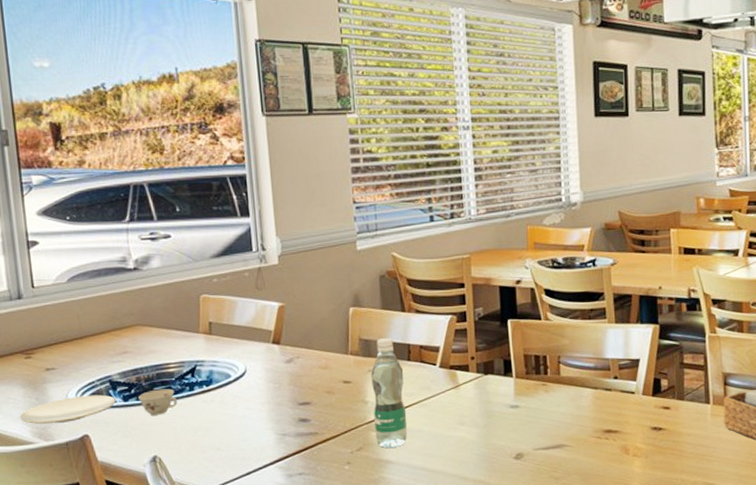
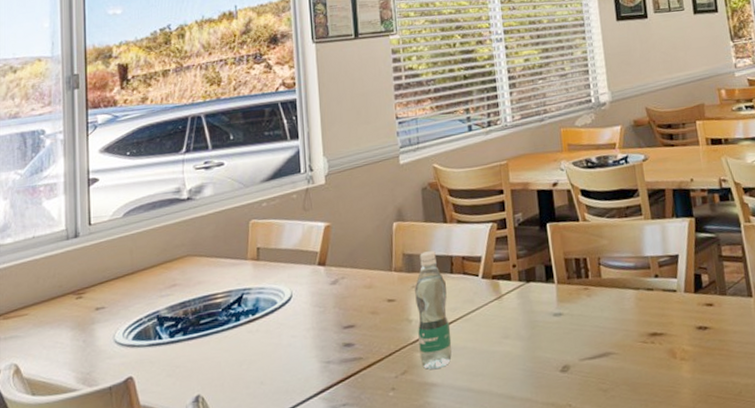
plate: present [19,394,116,424] -> none [65,332,162,369]
teacup: present [138,389,177,416] -> none [184,320,223,351]

